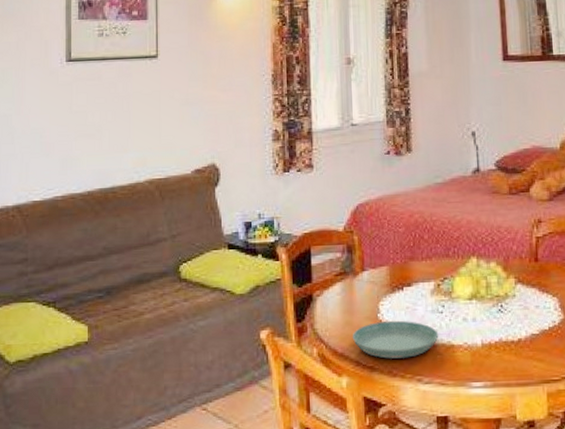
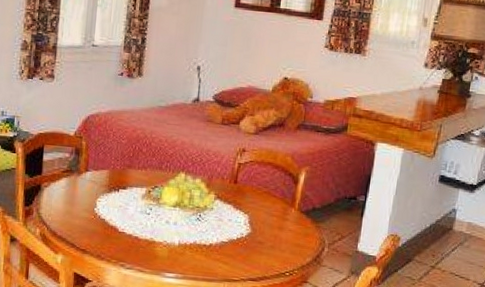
saucer: present [352,320,439,359] -> none [70,214,144,247]

